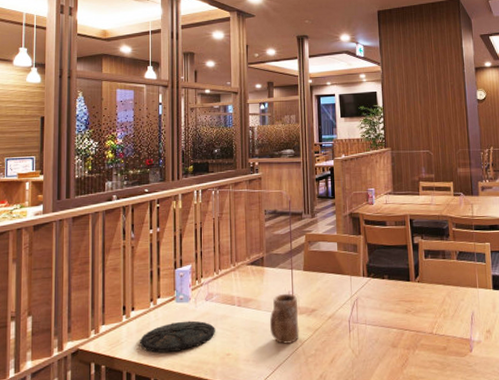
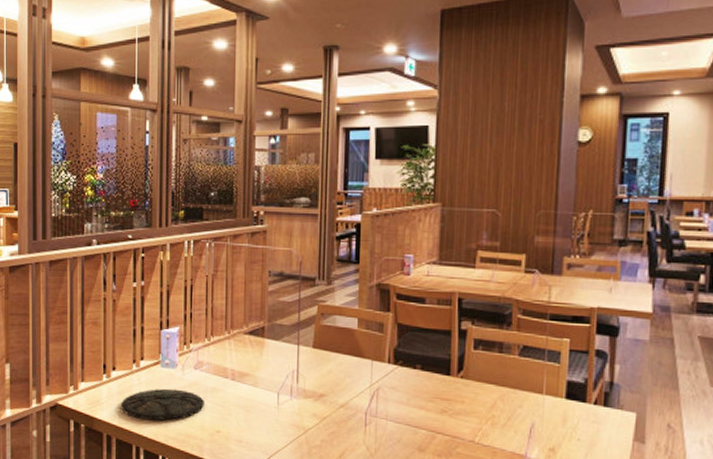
mug: present [269,293,299,344] -> none [267,371,304,430]

